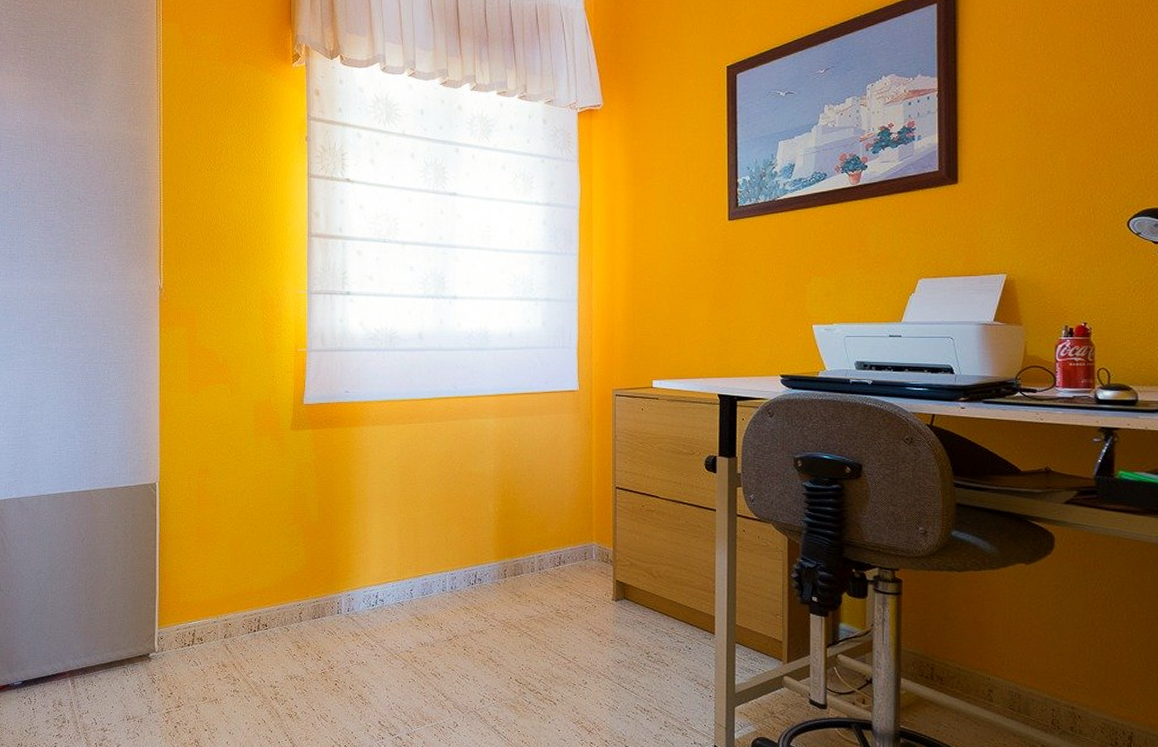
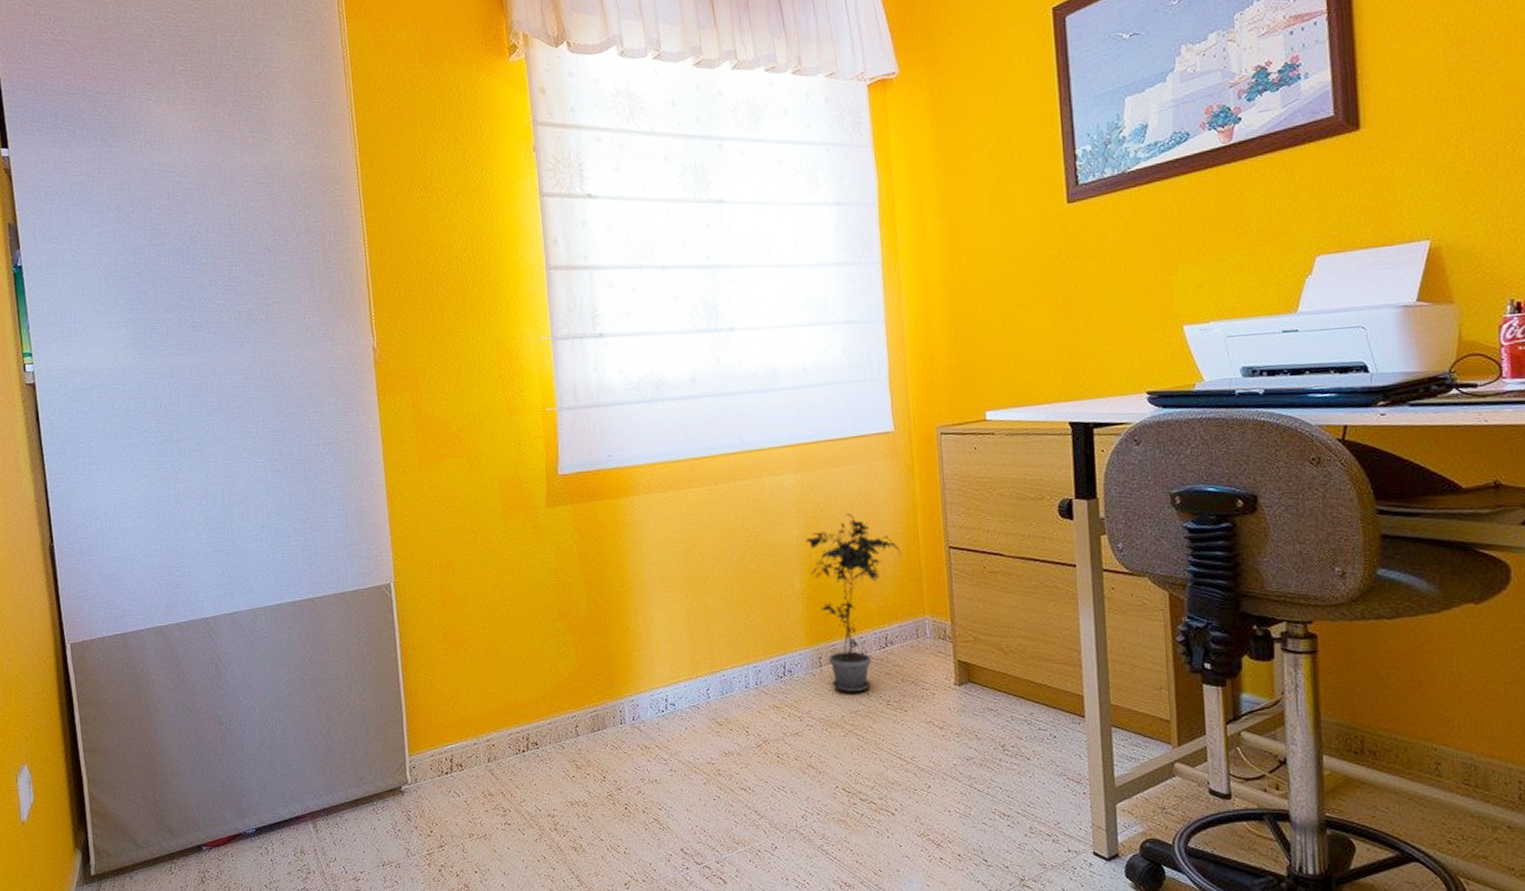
potted plant: none [501,453,577,601] -> present [805,513,901,693]

